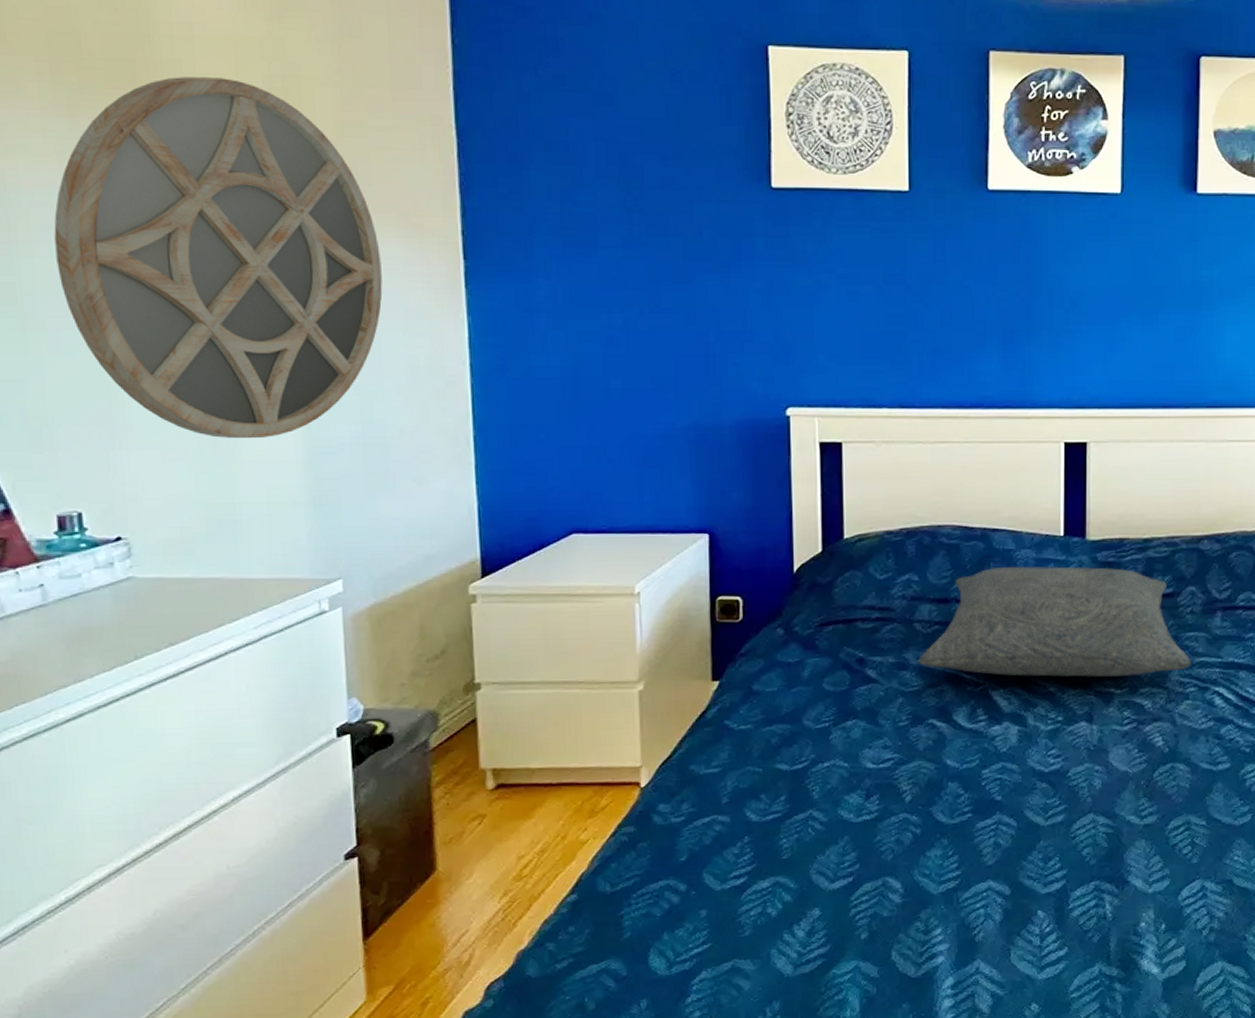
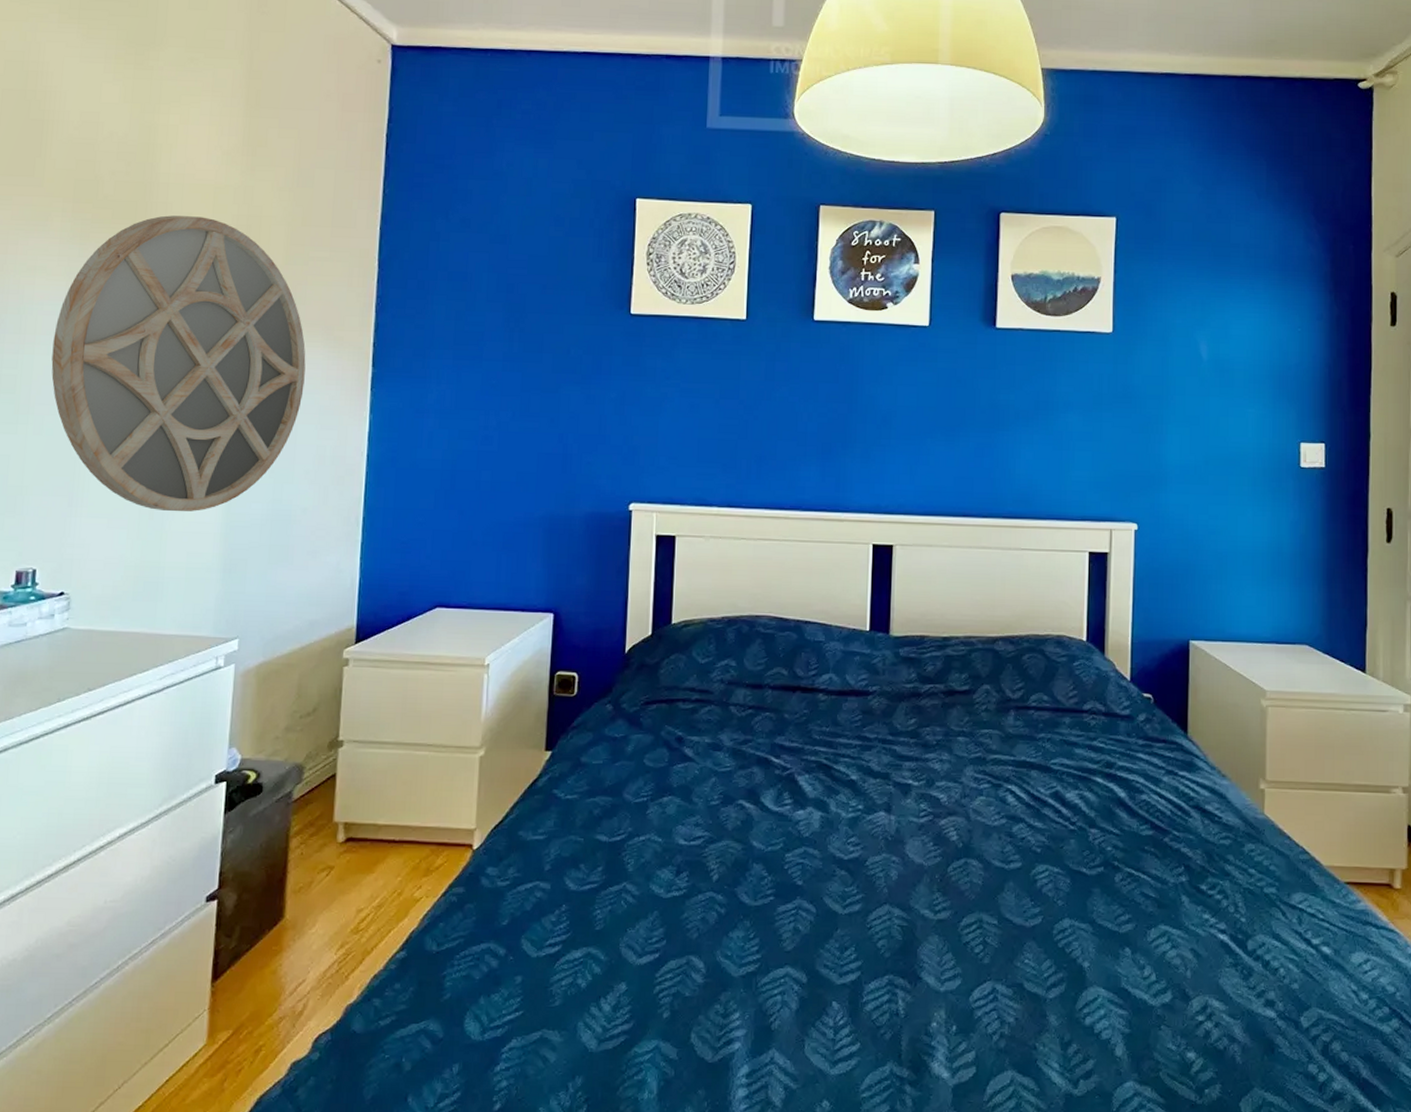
pillow: present [918,566,1191,678] -> none [732,657,985,769]

